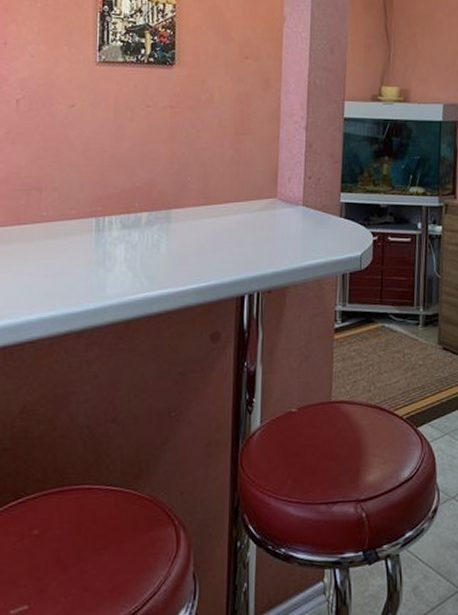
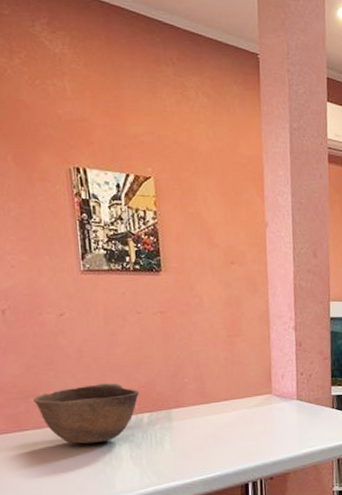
bowl: none [35,178,140,242] -> present [33,383,139,444]

